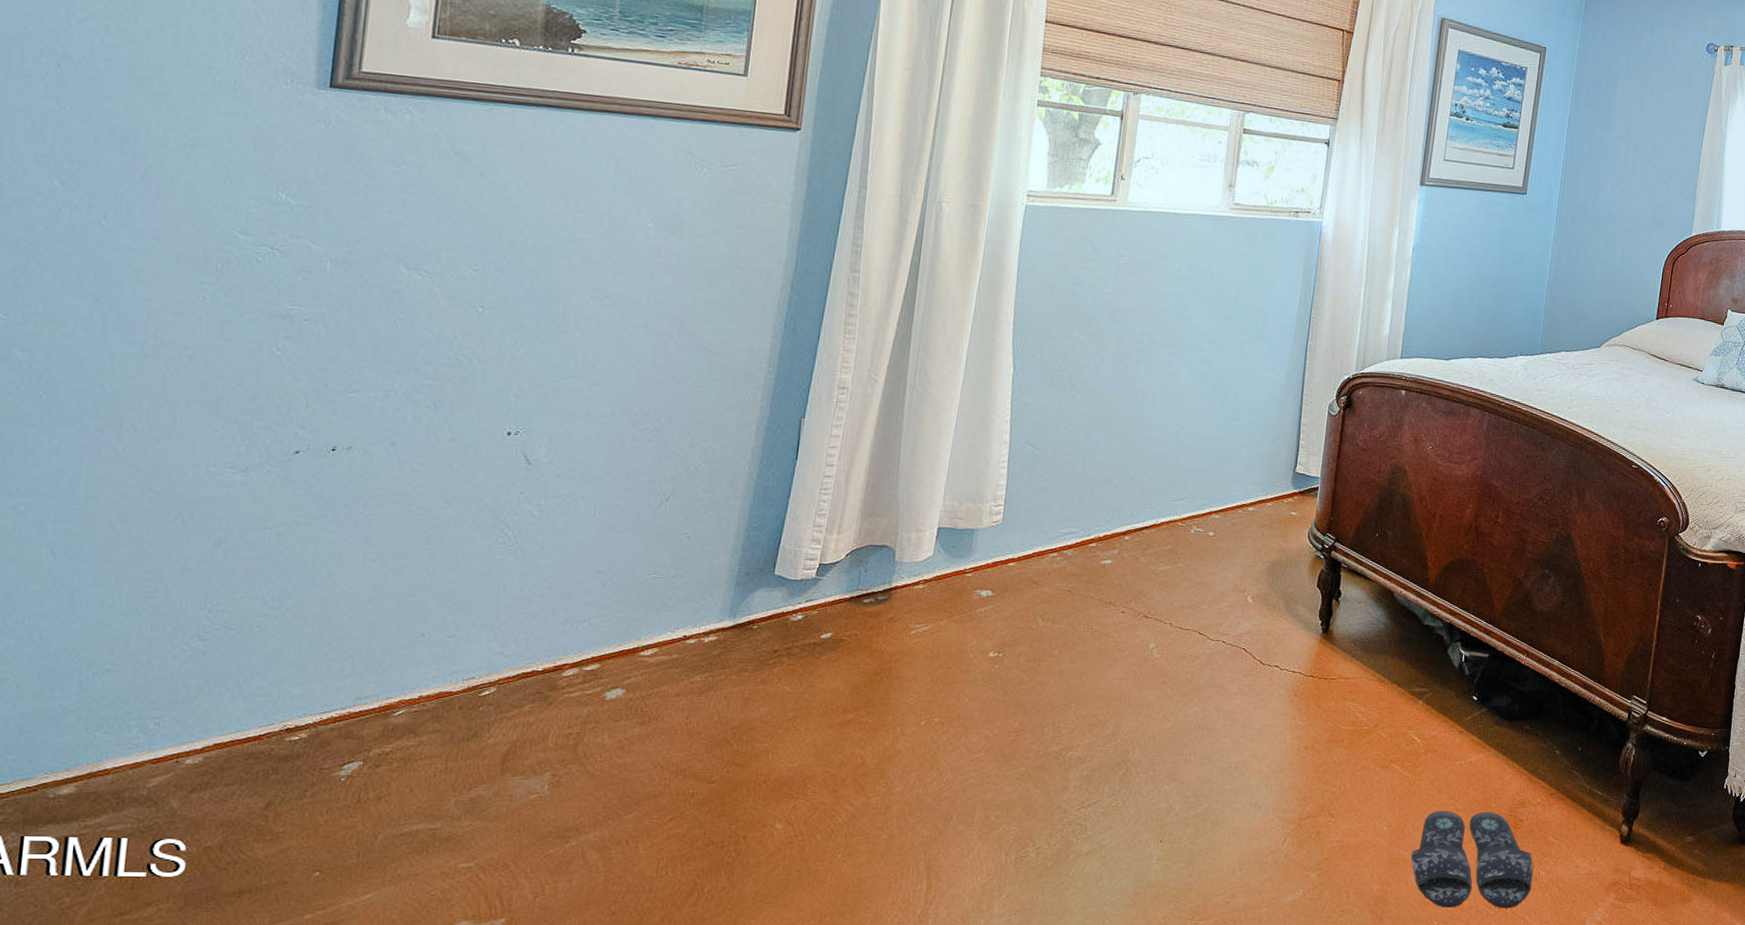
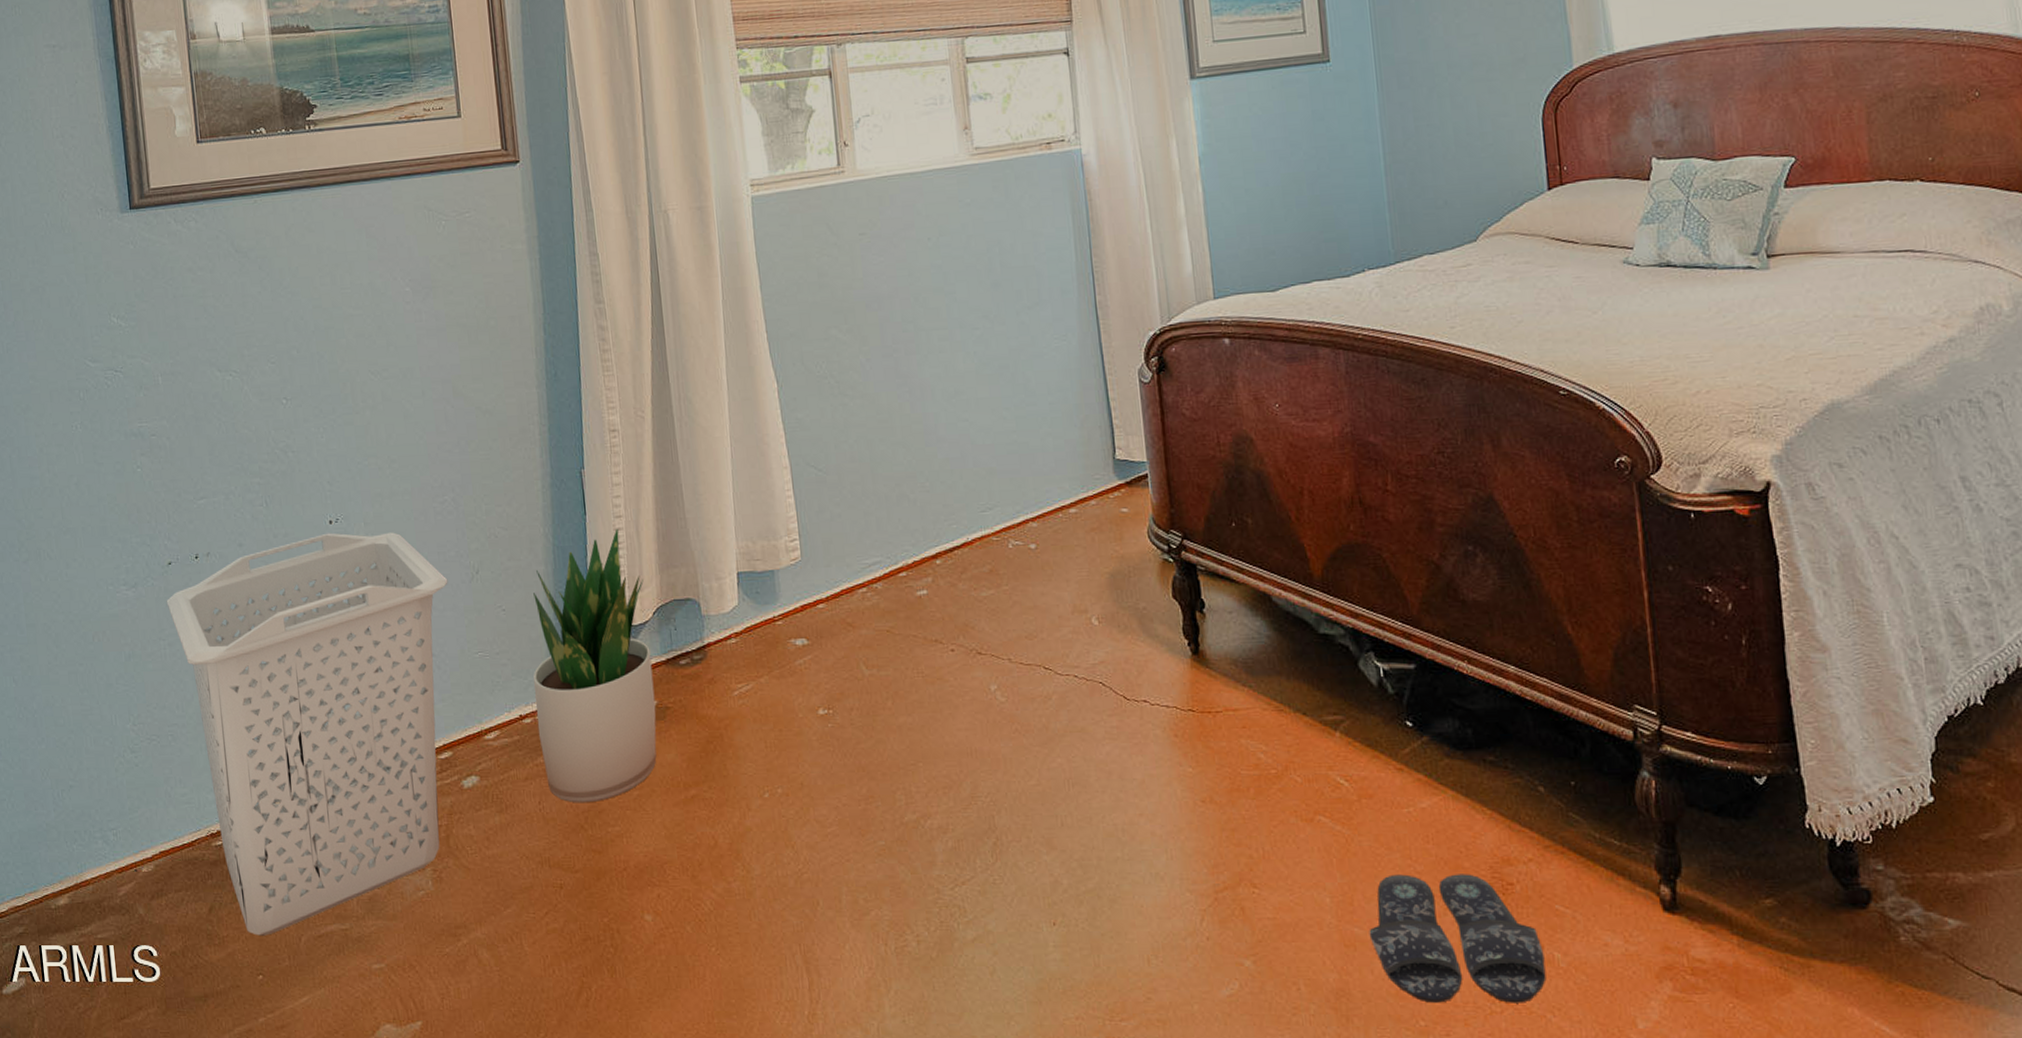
laundry basket: none [283,443,633,833] -> present [166,532,448,936]
planter: none [699,476,843,721] -> present [533,529,657,803]

